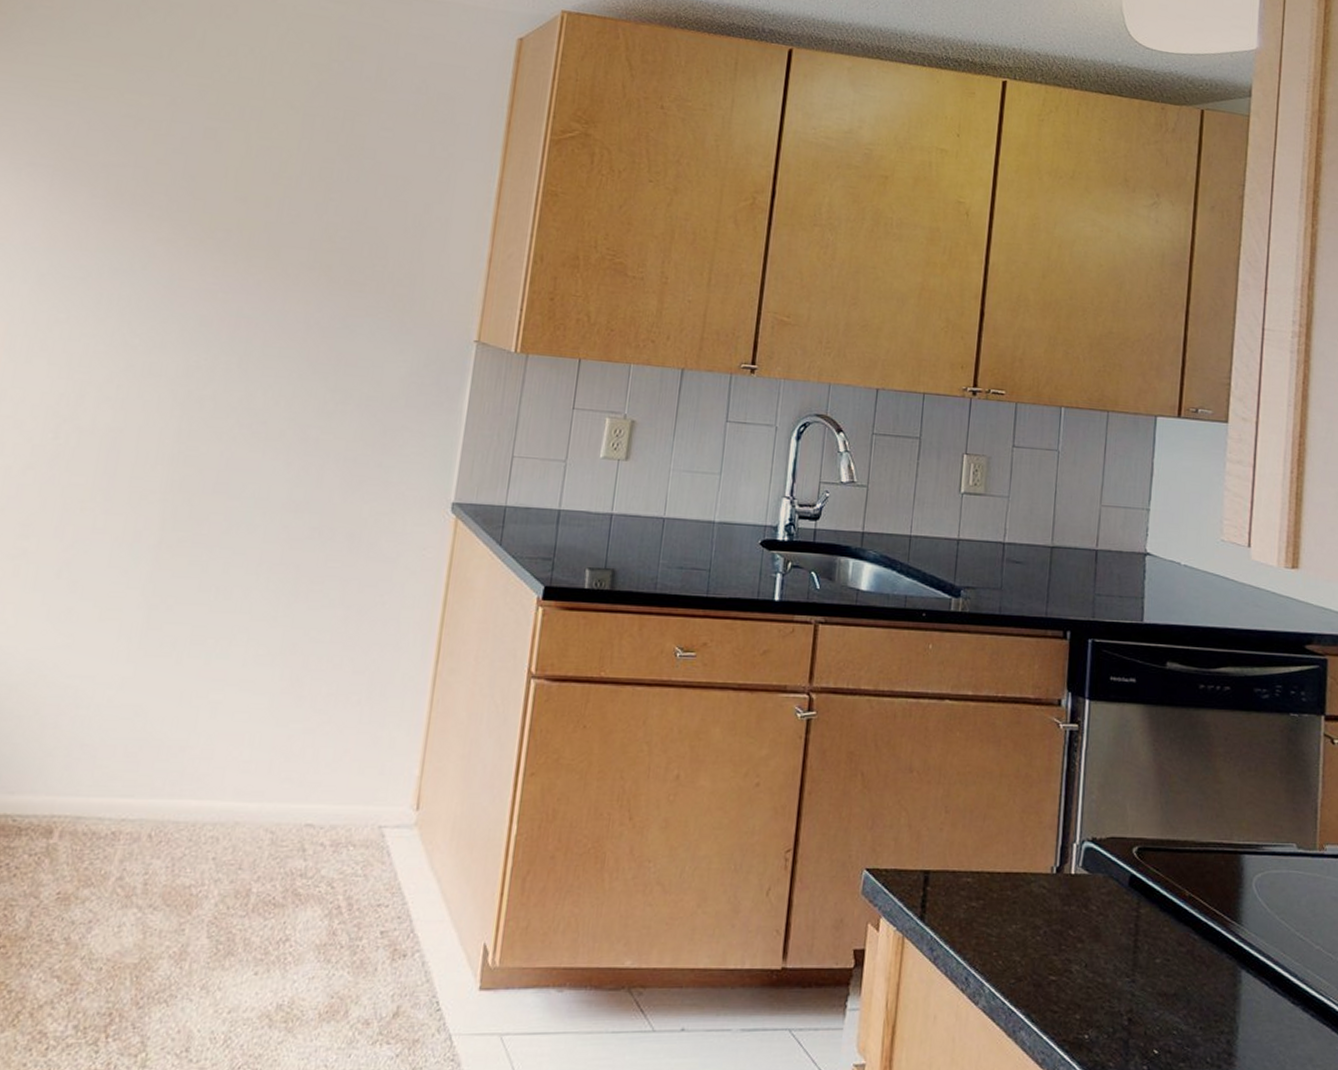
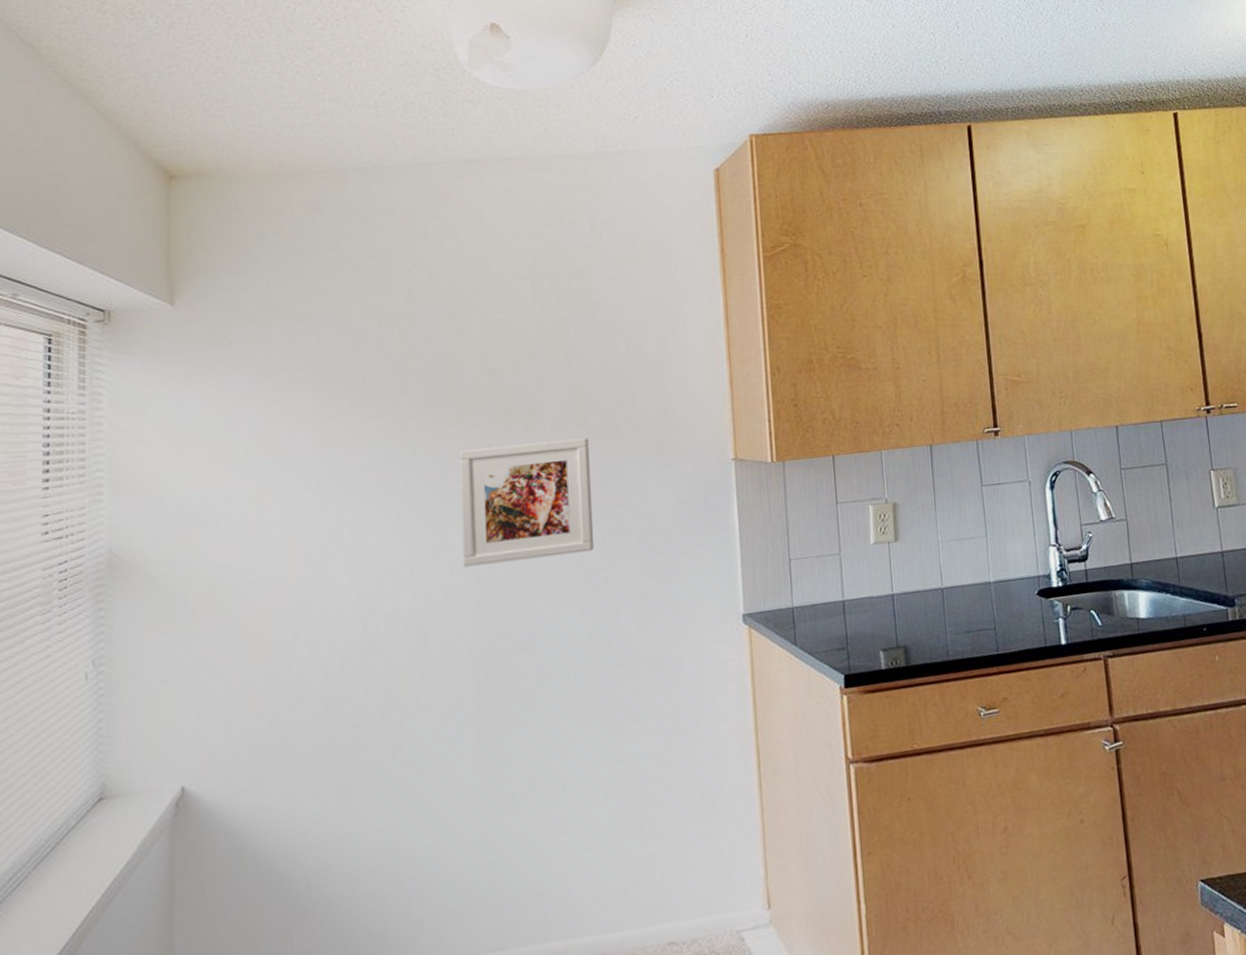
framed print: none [171,274,331,406] -> present [459,438,595,567]

